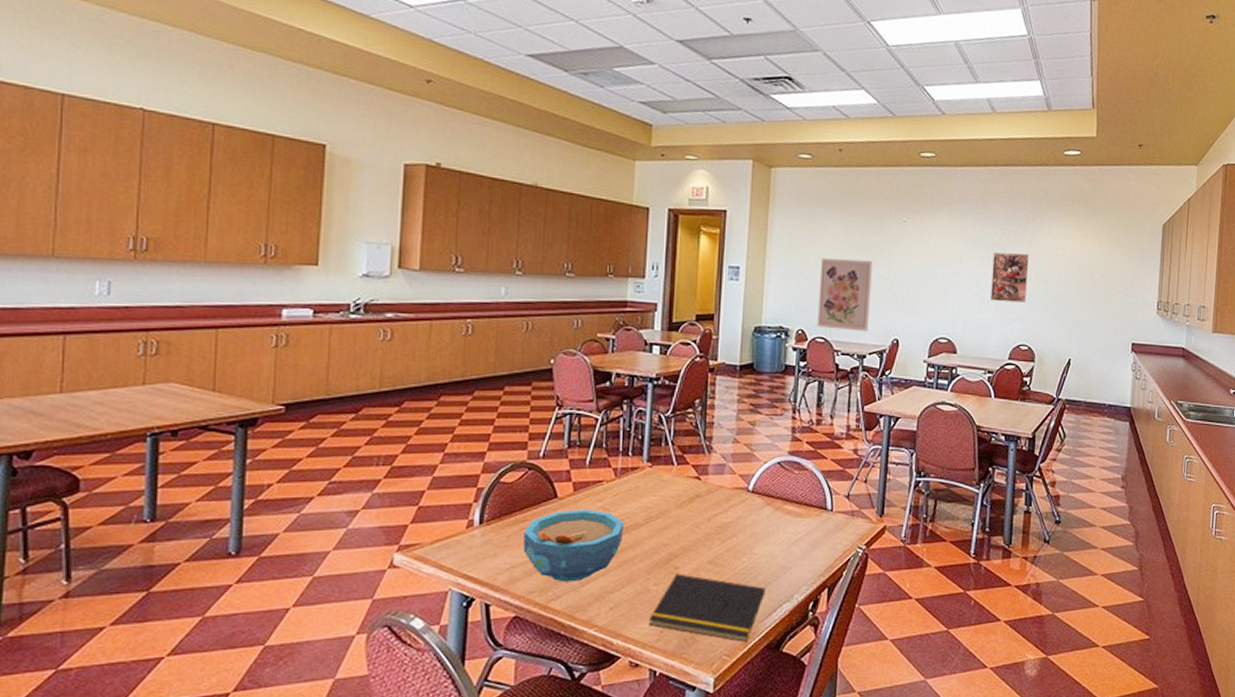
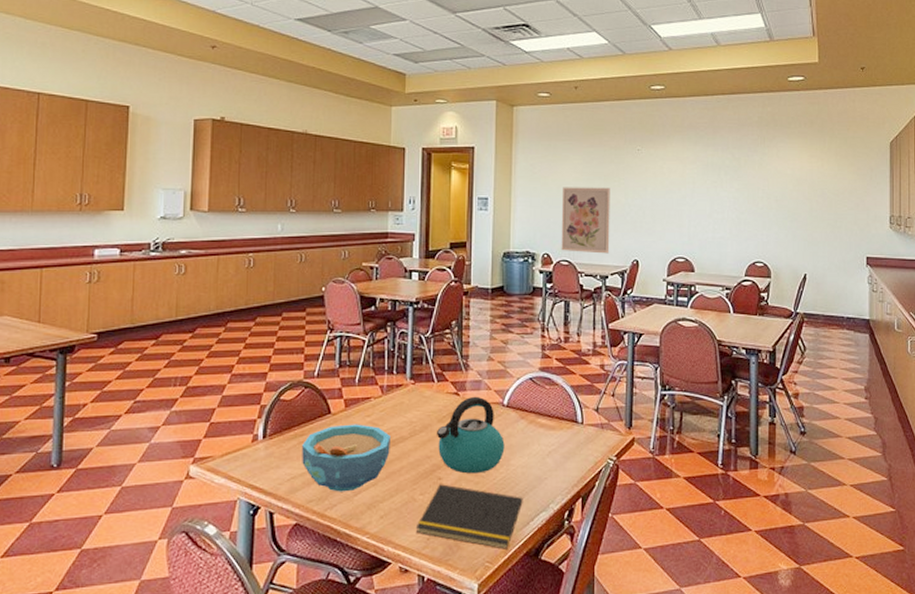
kettle: none [675,480,748,563] -> present [437,396,505,474]
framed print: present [990,253,1030,303] -> none [725,175,760,221]

